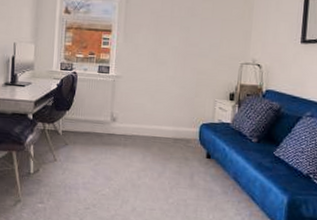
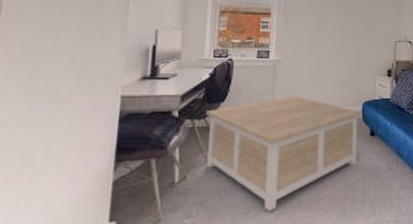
coffee table: none [55,111,198,211] -> present [206,96,361,211]

